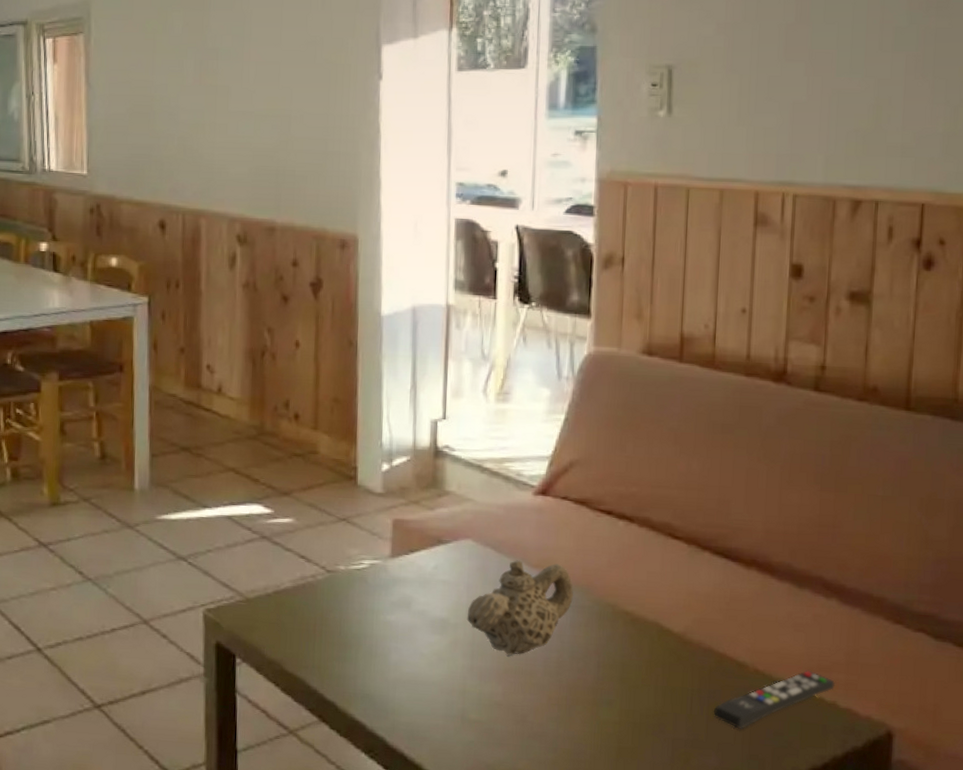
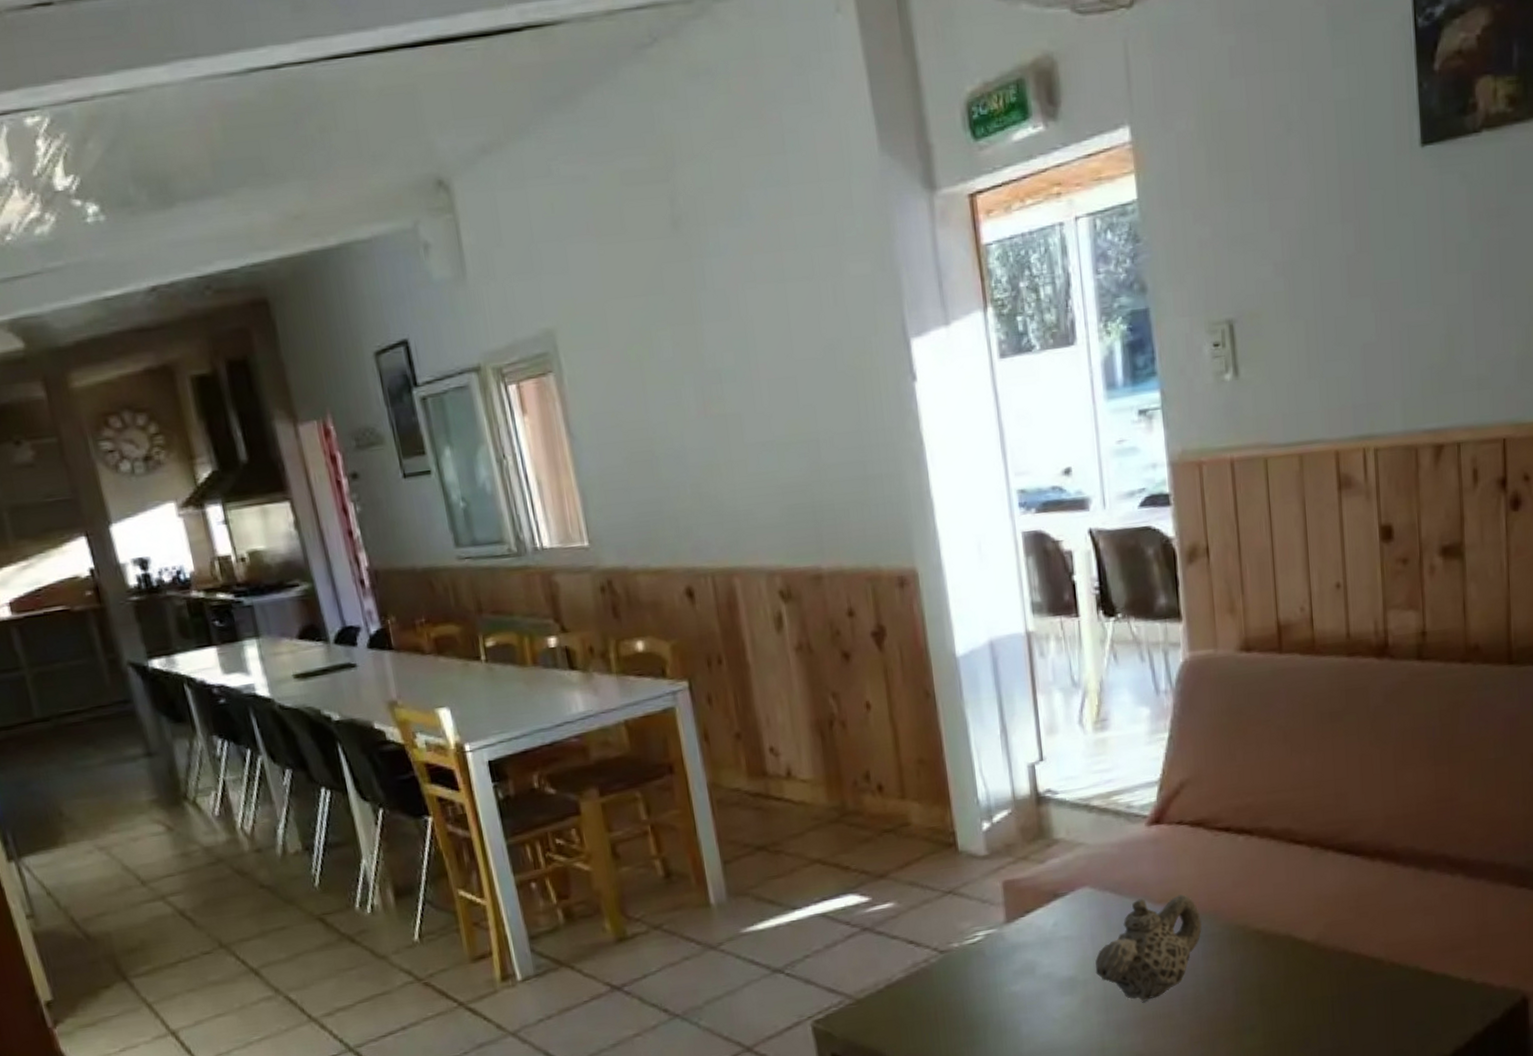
remote control: present [713,670,835,729] -> none [1355,951,1469,1027]

